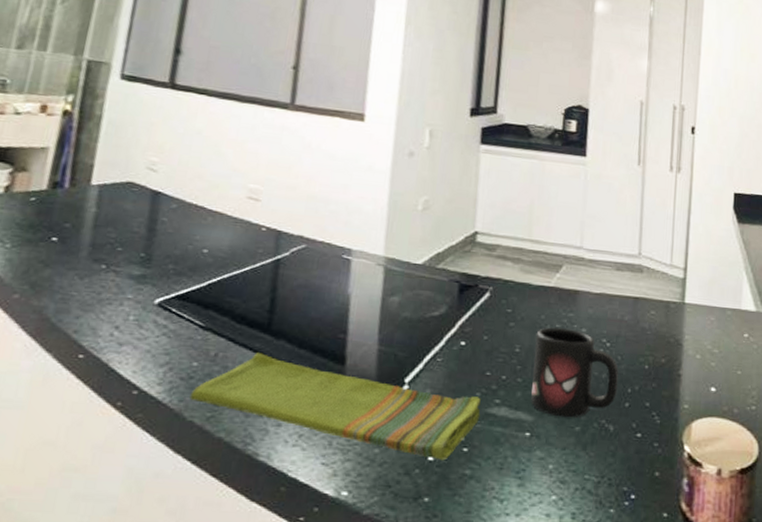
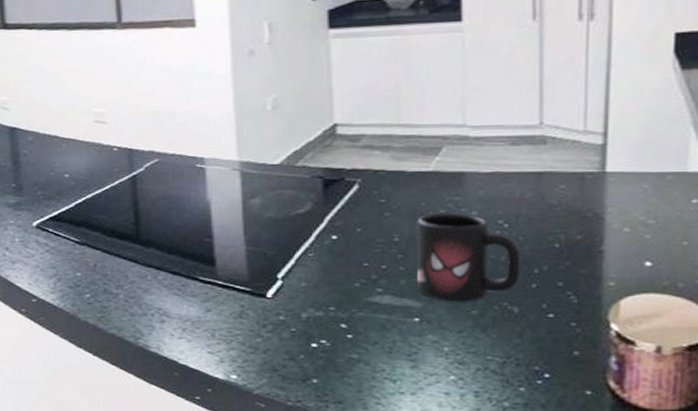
dish towel: present [189,351,481,461] -> none [80,260,362,347]

